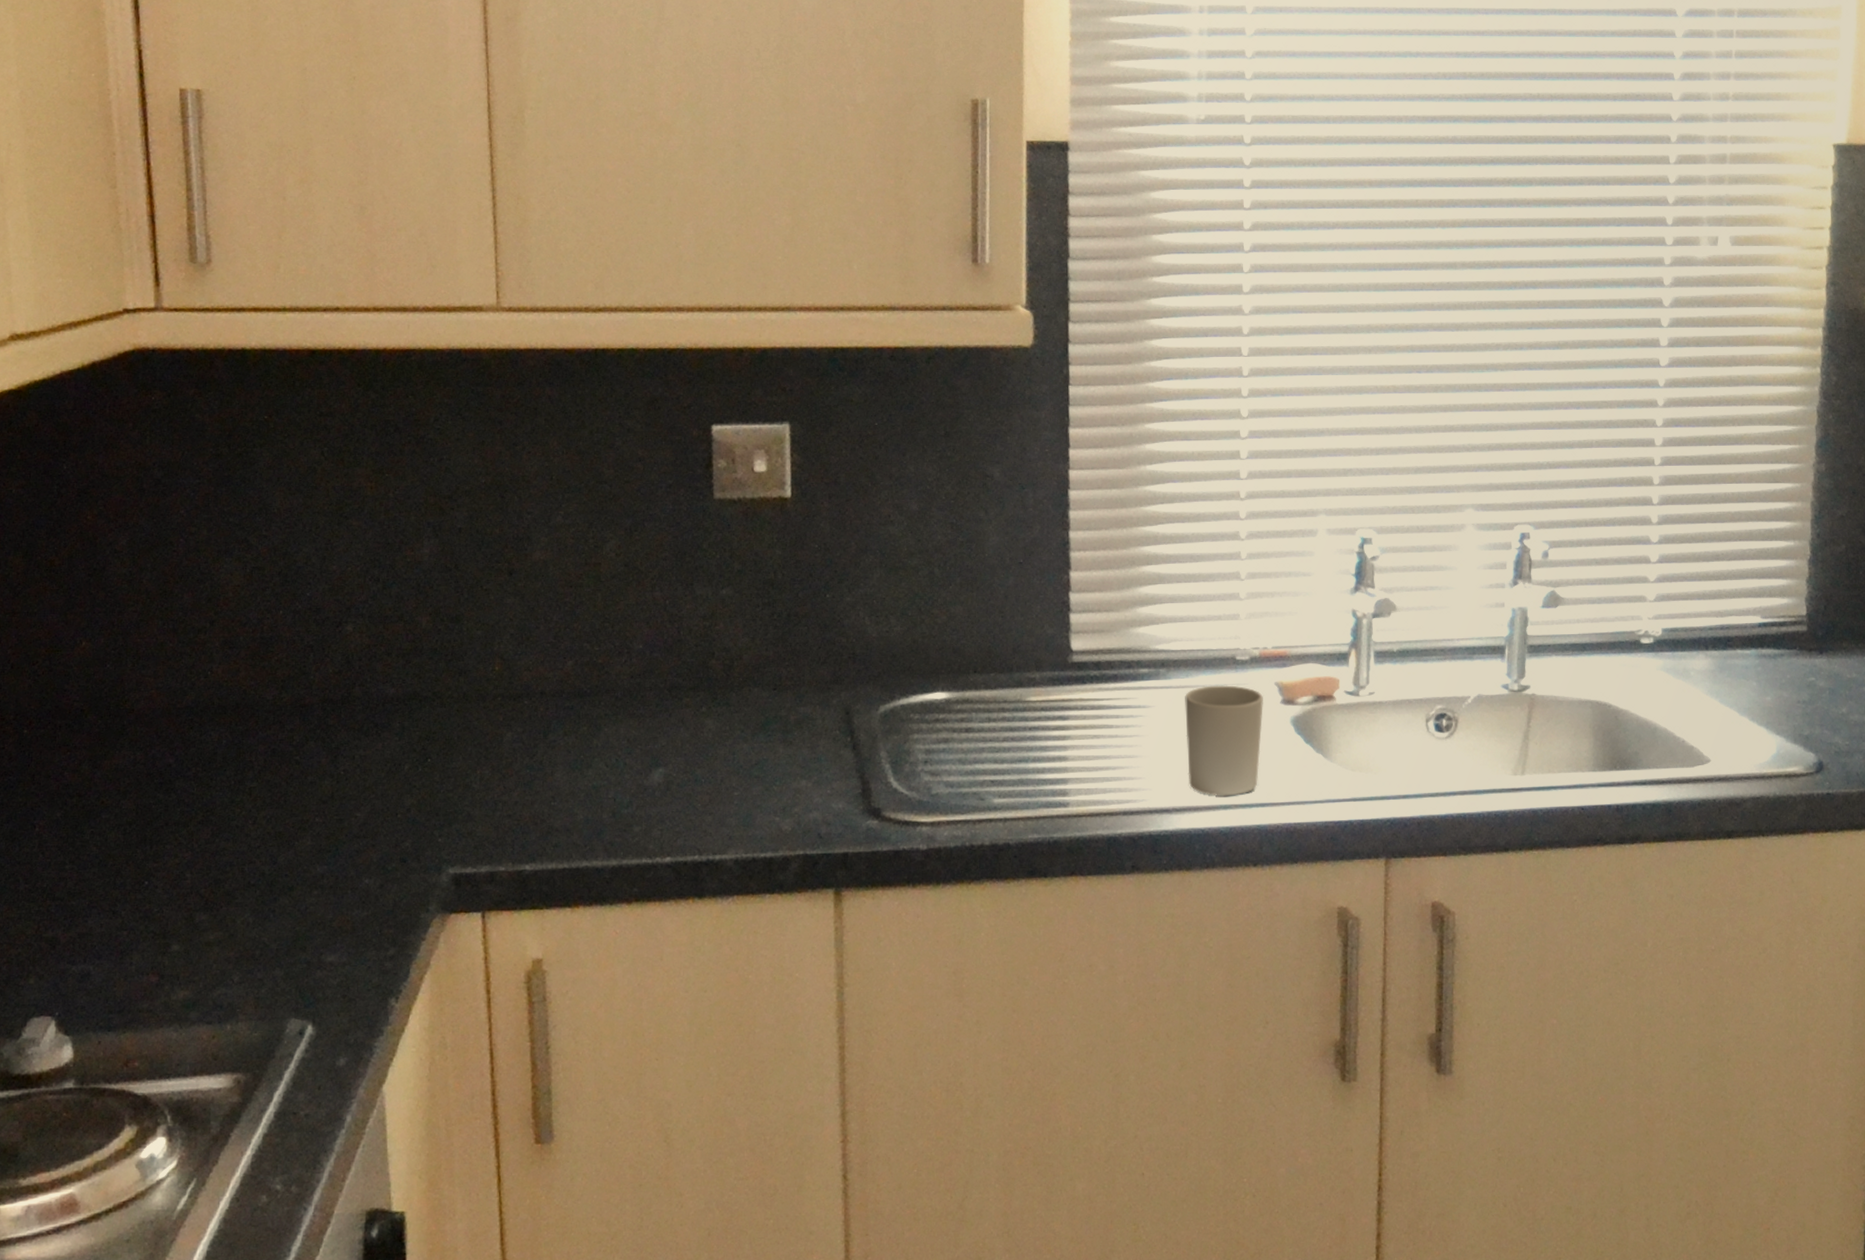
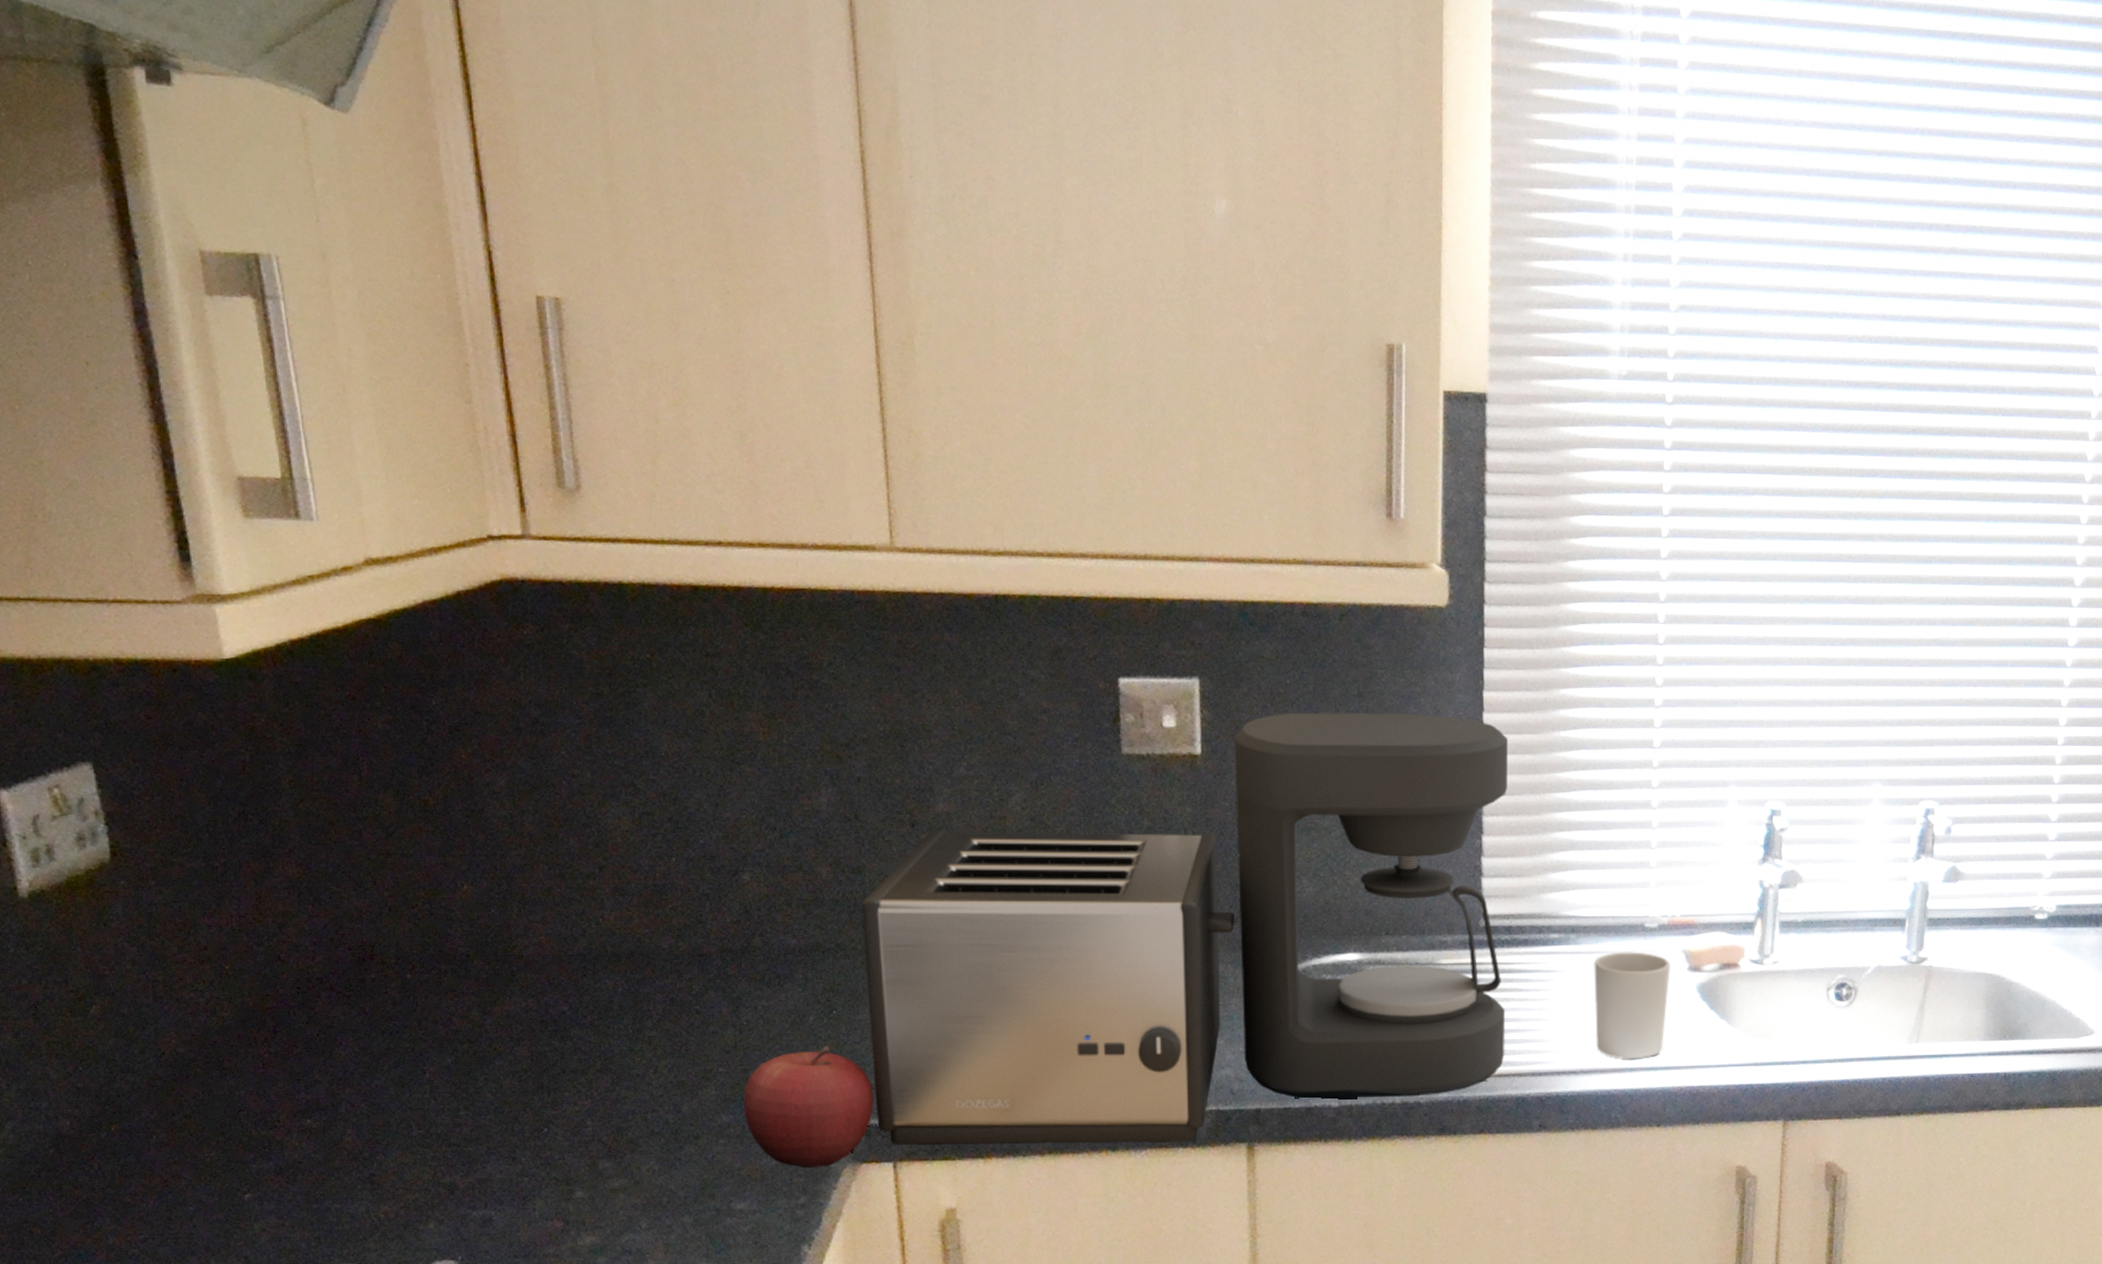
fruit: none [337,794,465,920] -> present [742,1046,874,1169]
toaster: none [459,575,823,896] -> present [861,829,1235,1146]
coffee maker: none [823,452,1096,842] -> present [1234,712,1509,1099]

